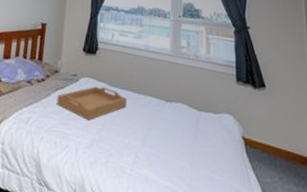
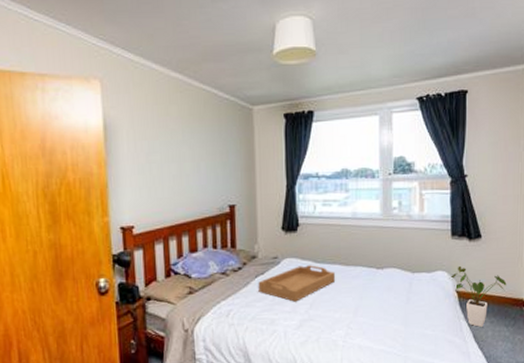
house plant: none [235,111,294,183] -> present [449,265,507,328]

